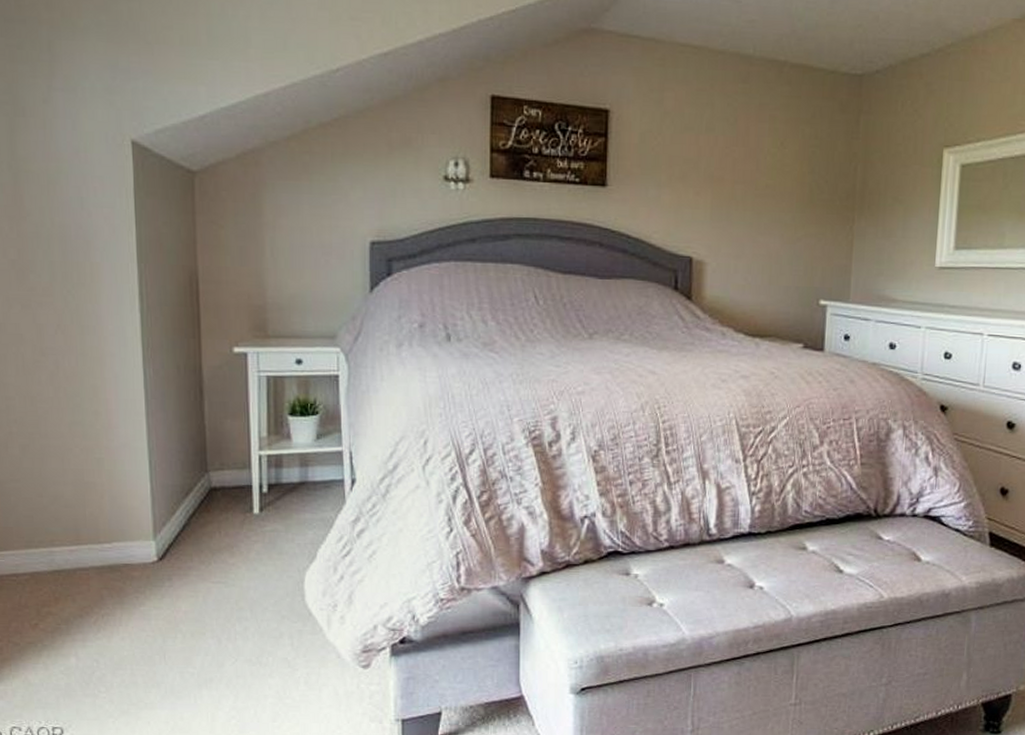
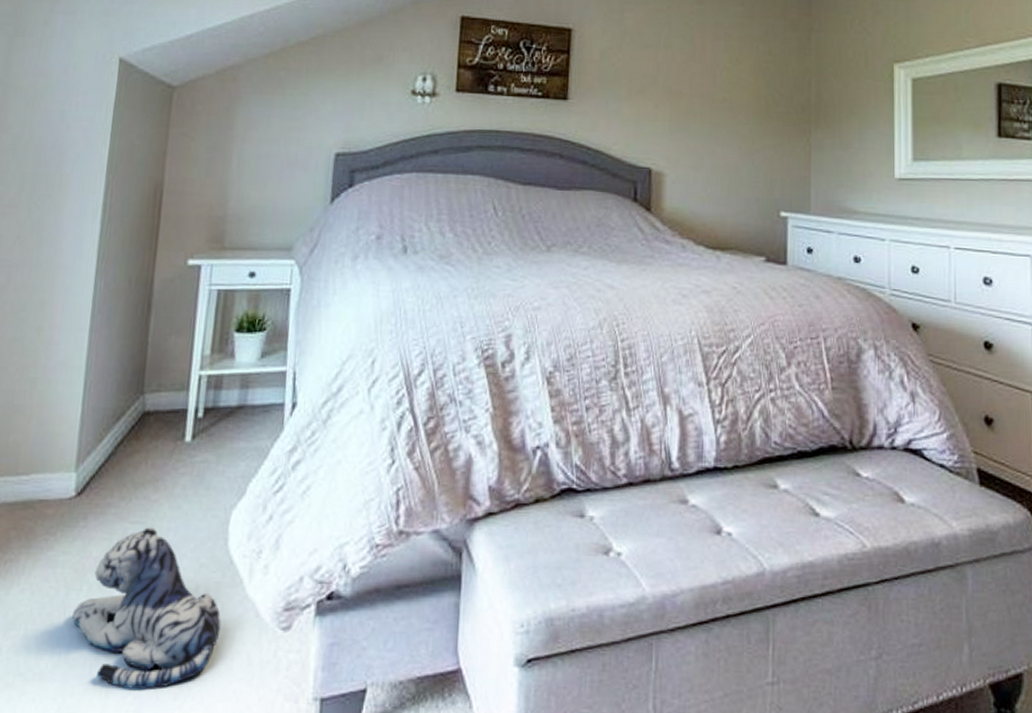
plush toy: none [172,586,307,715] -> present [72,527,221,691]

